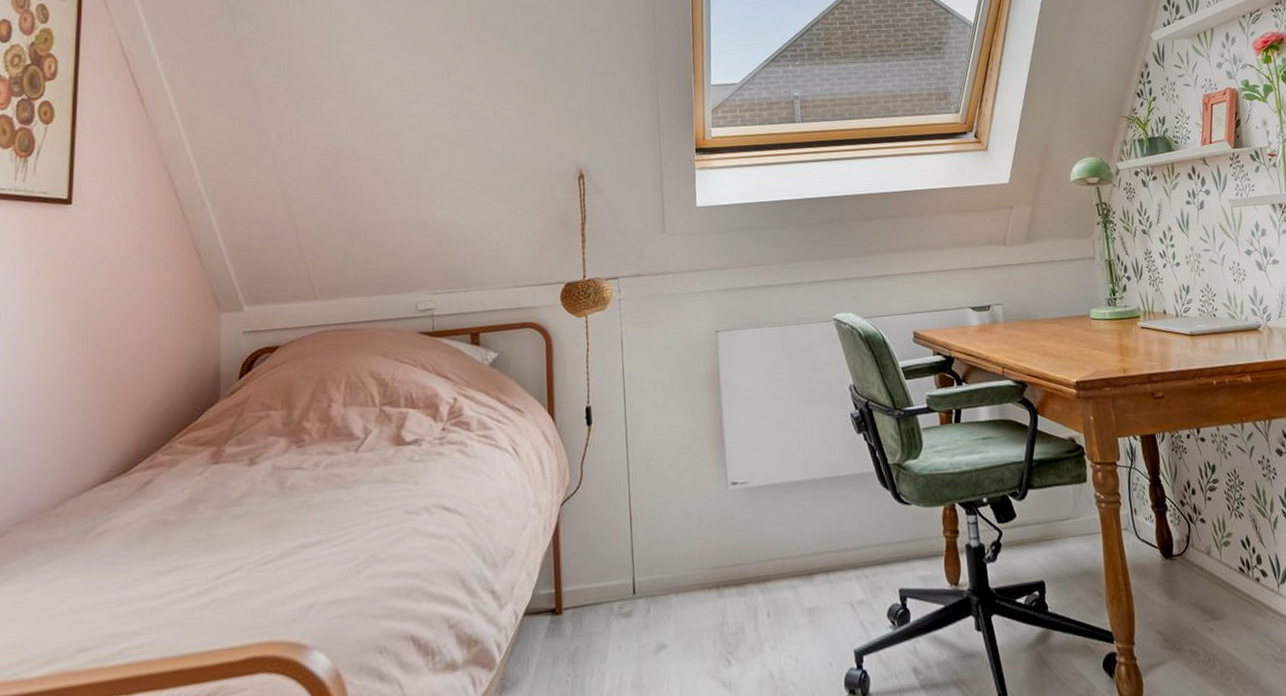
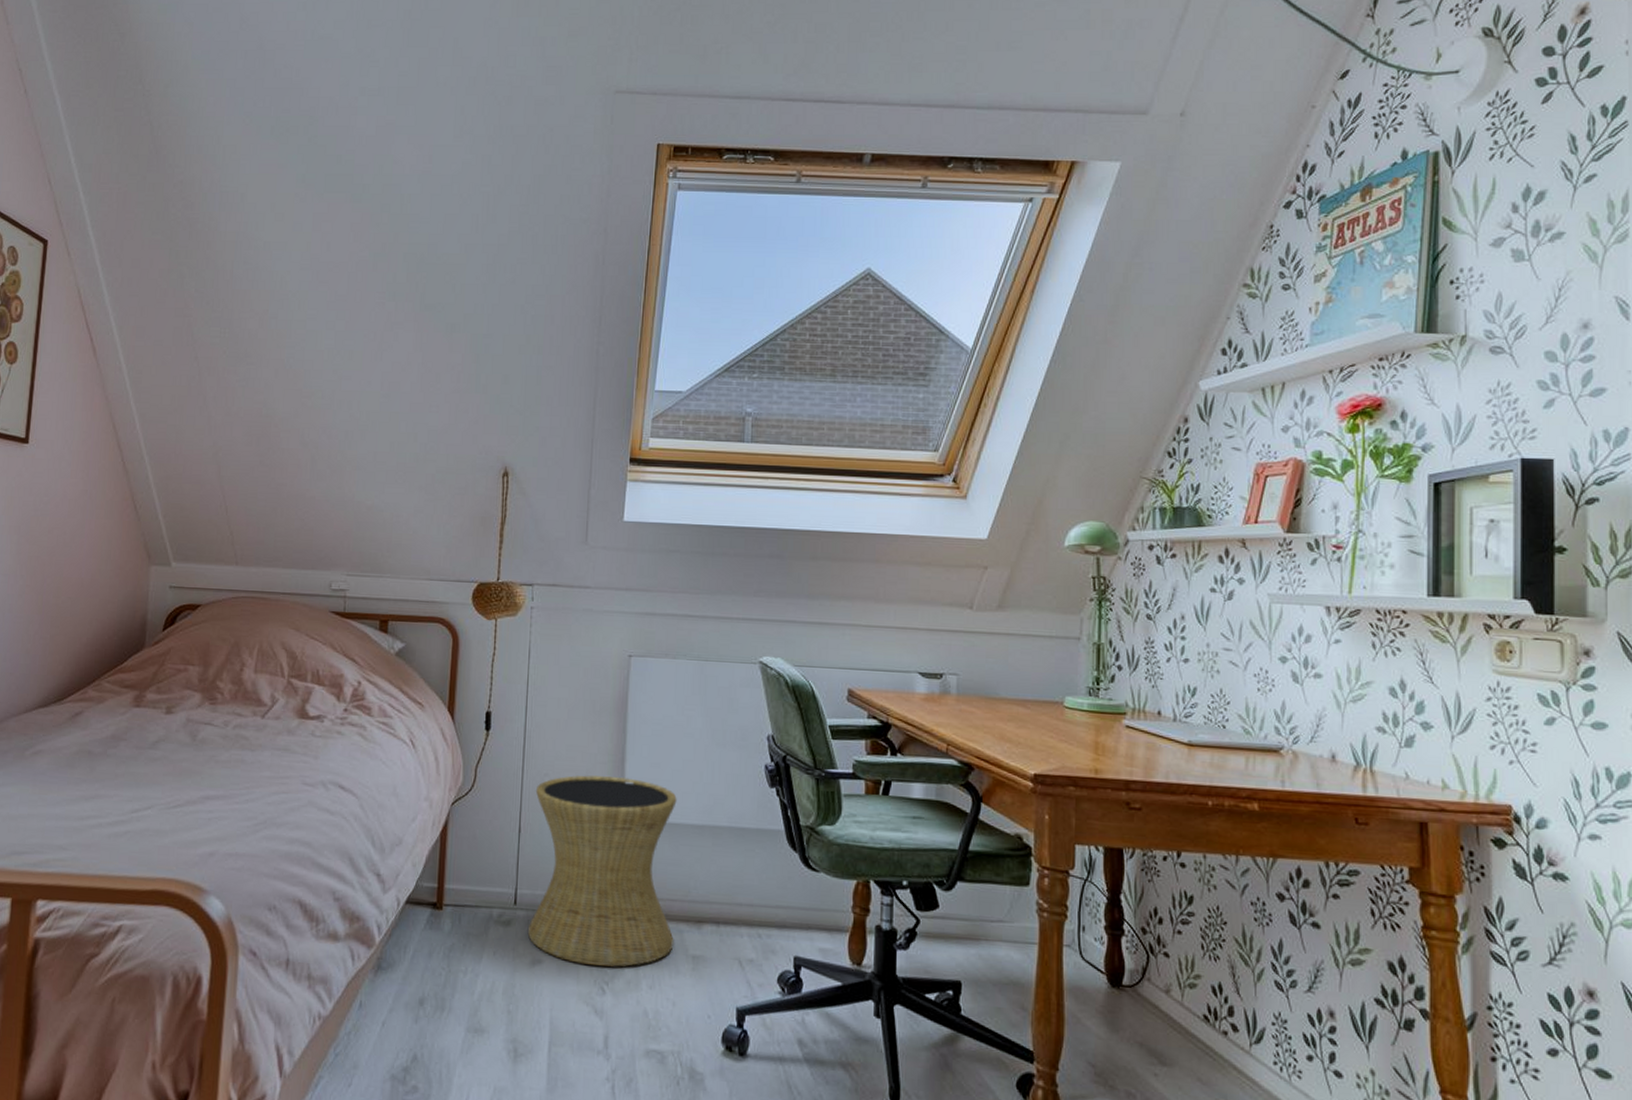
side table: none [642,448,790,640] -> present [527,774,677,967]

